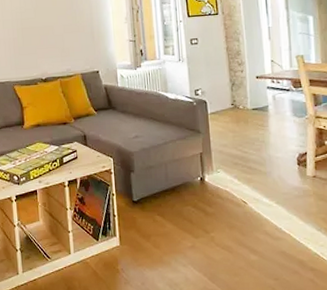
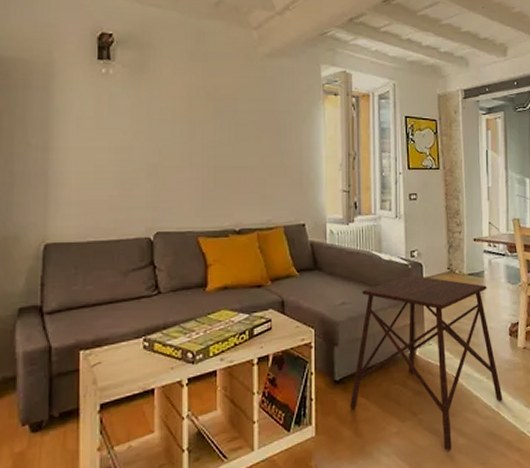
side table: none [148,111,294,266] -> present [350,275,503,452]

